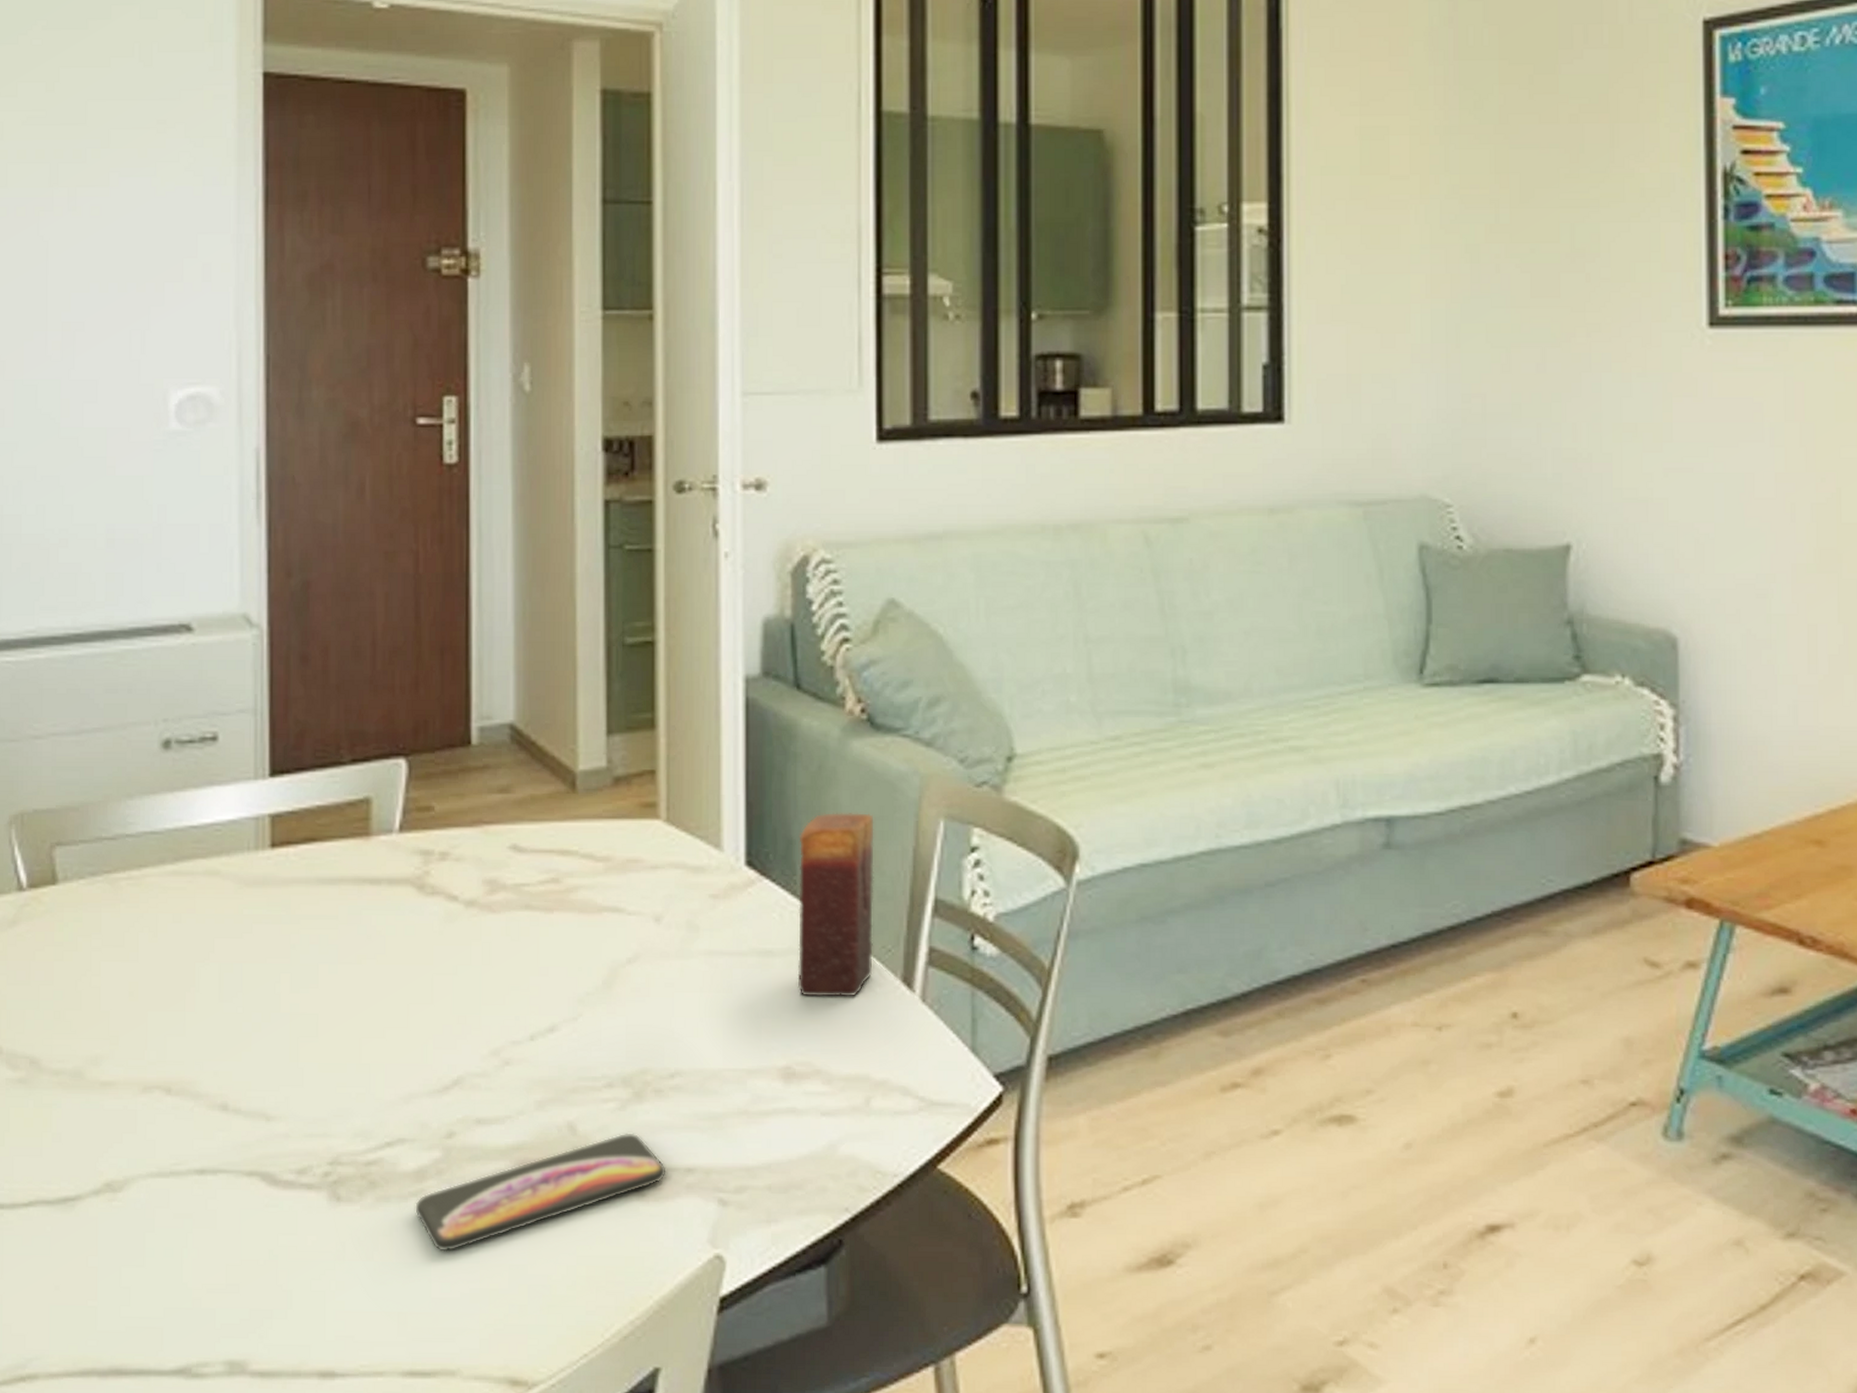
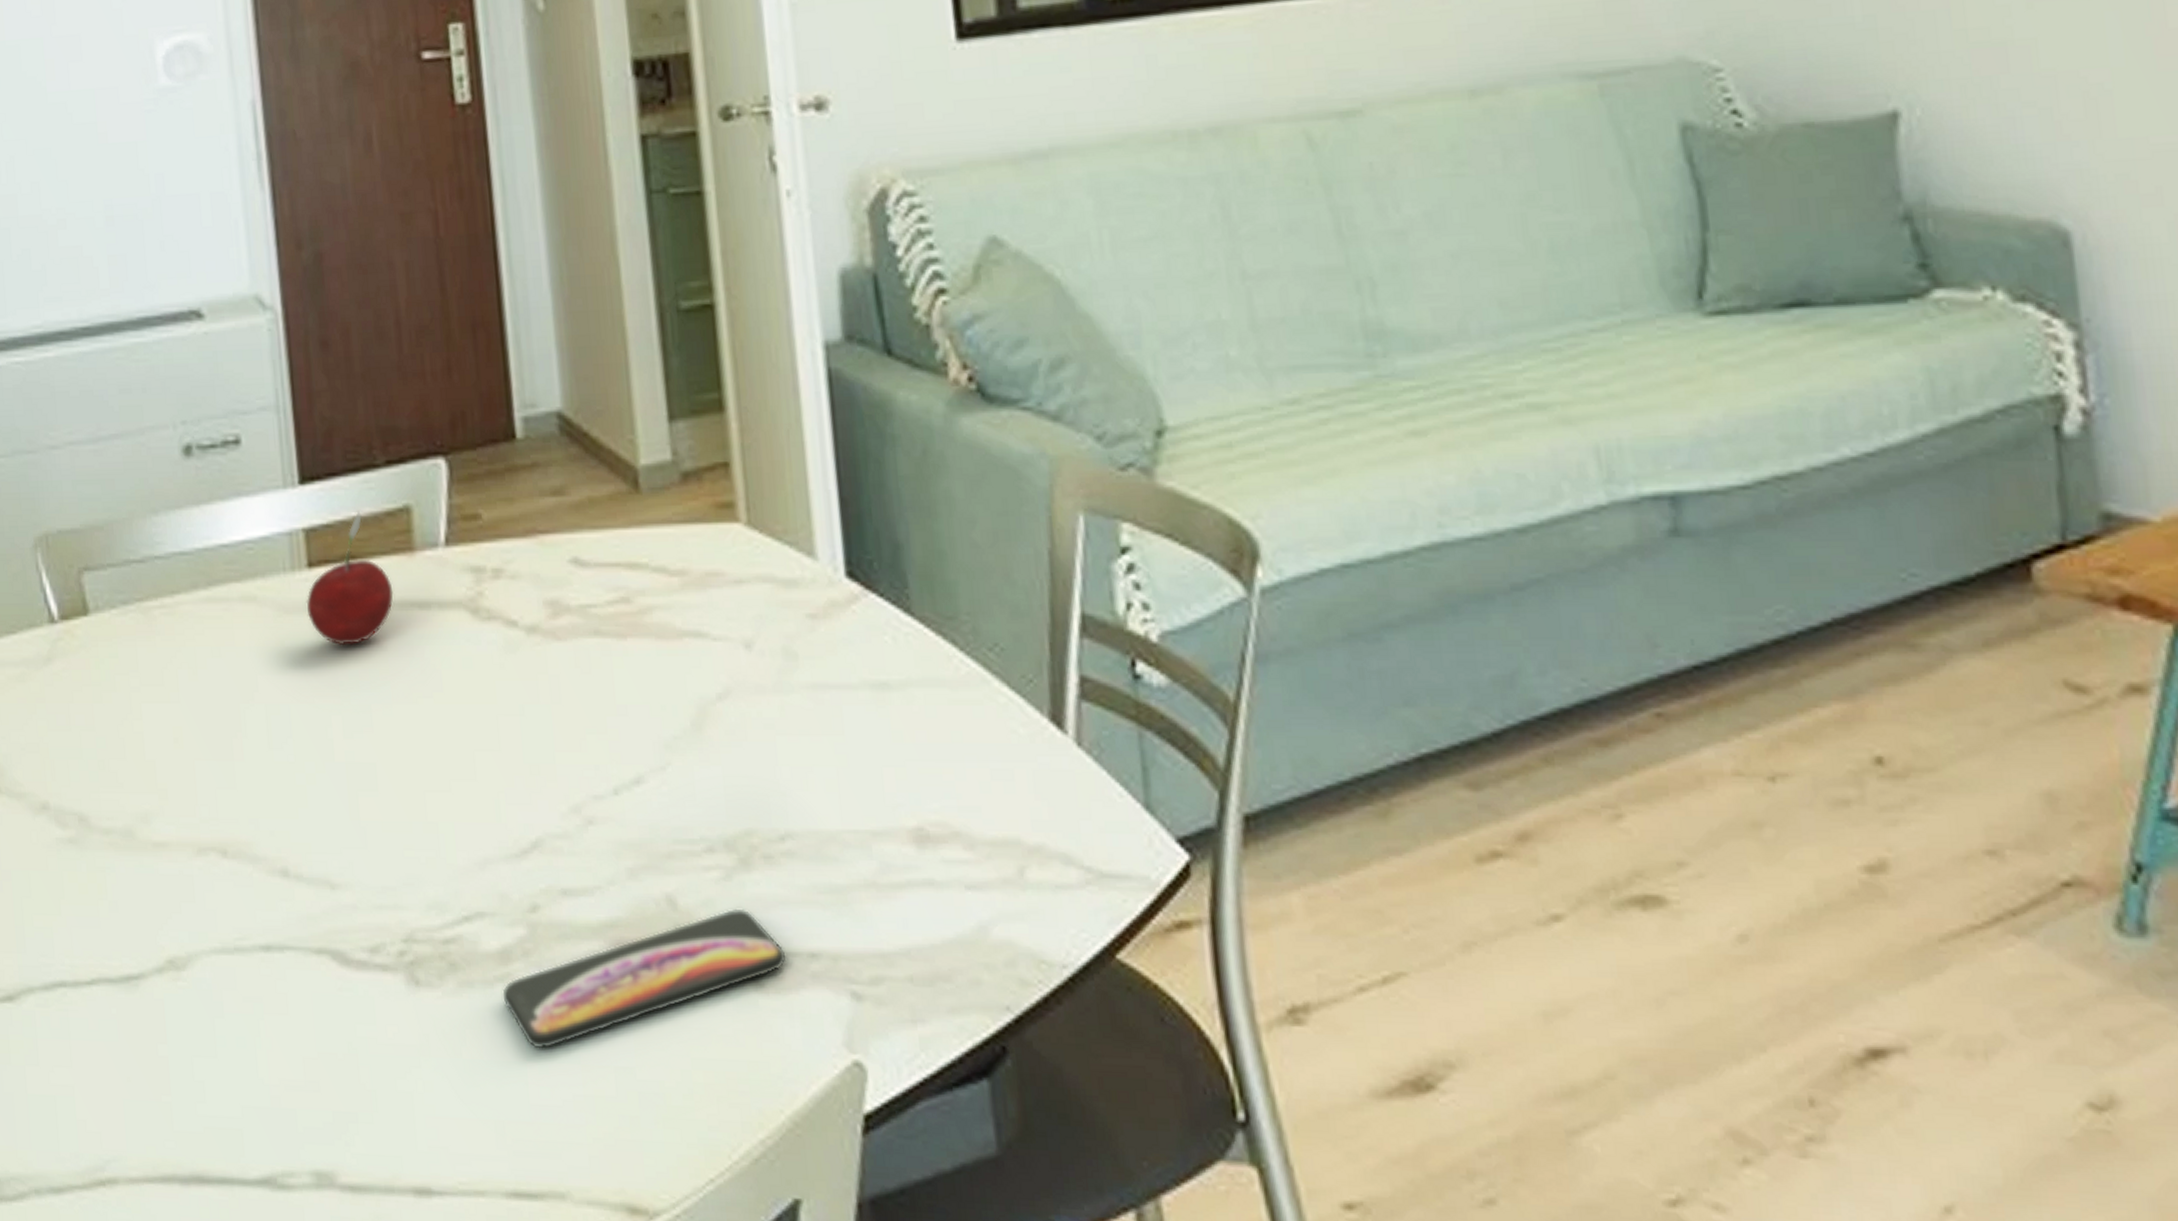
fruit: none [266,801,348,915] -> present [306,511,394,646]
candle: present [797,813,874,997] -> none [906,508,1013,740]

